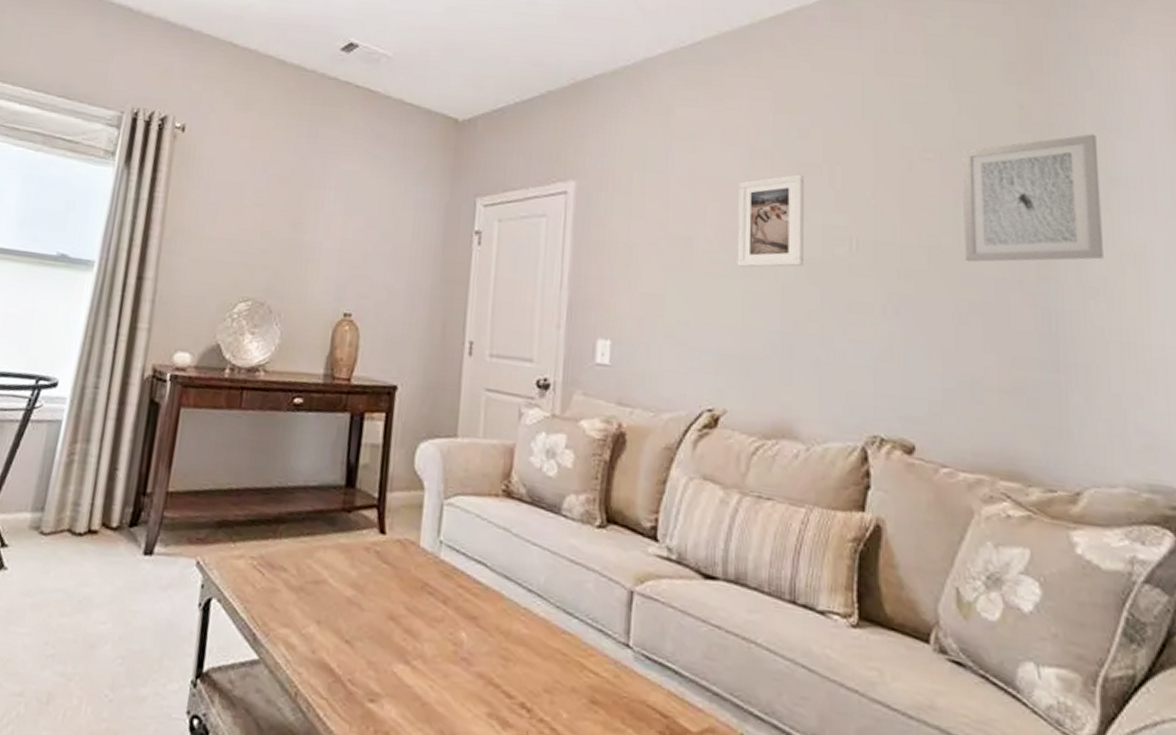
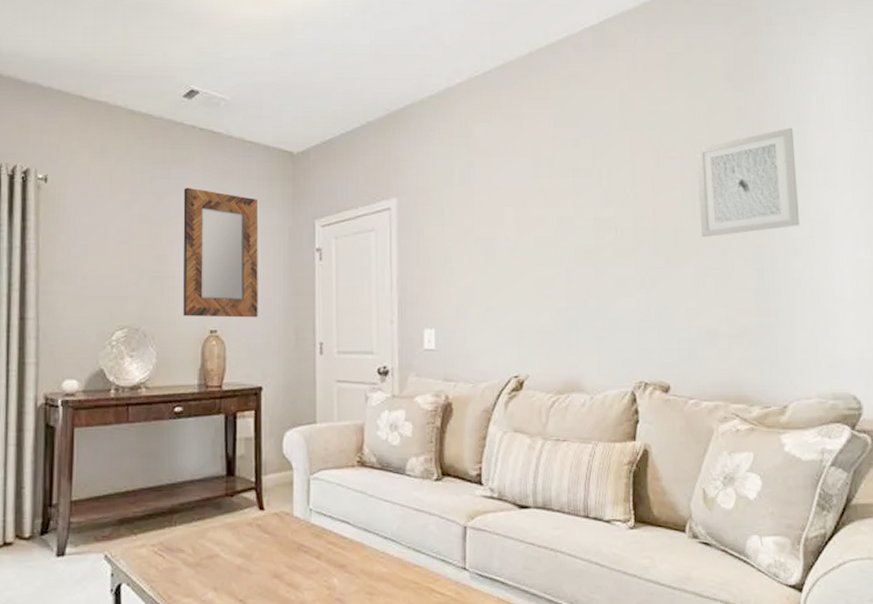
home mirror: none [315,149,412,305] -> present [183,187,258,318]
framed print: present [737,174,805,268] -> none [528,178,581,258]

